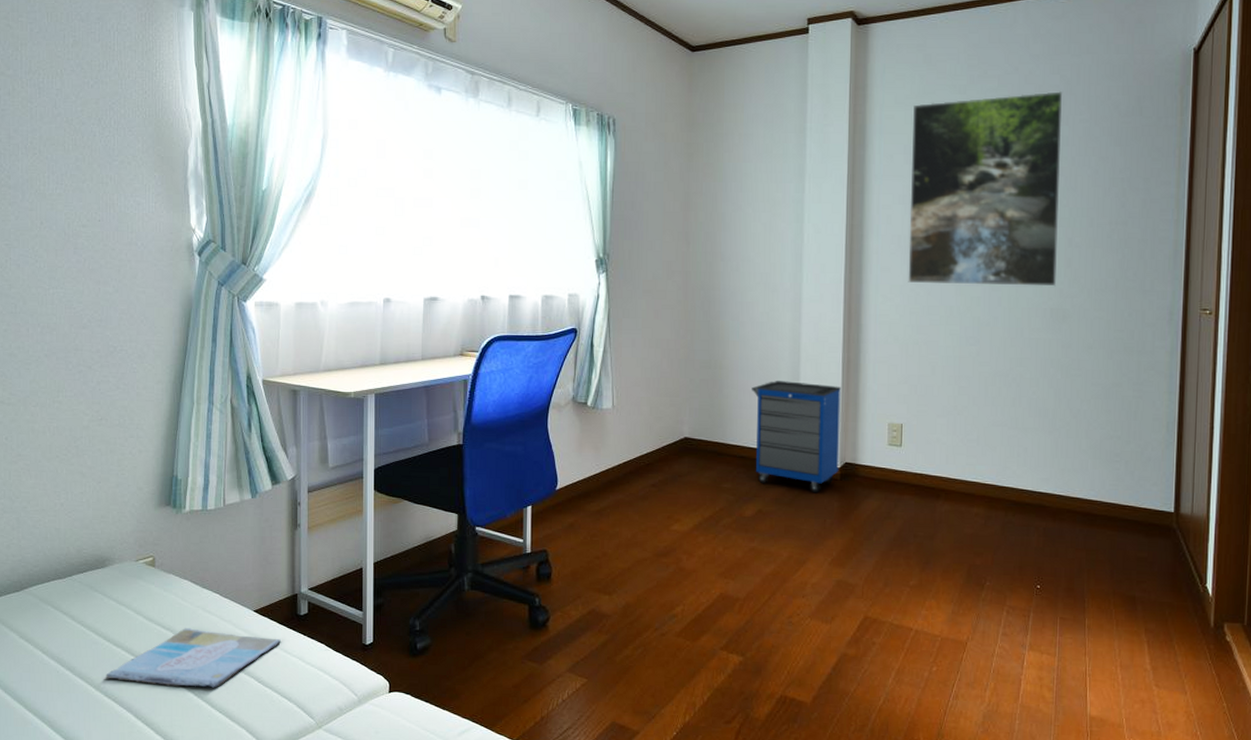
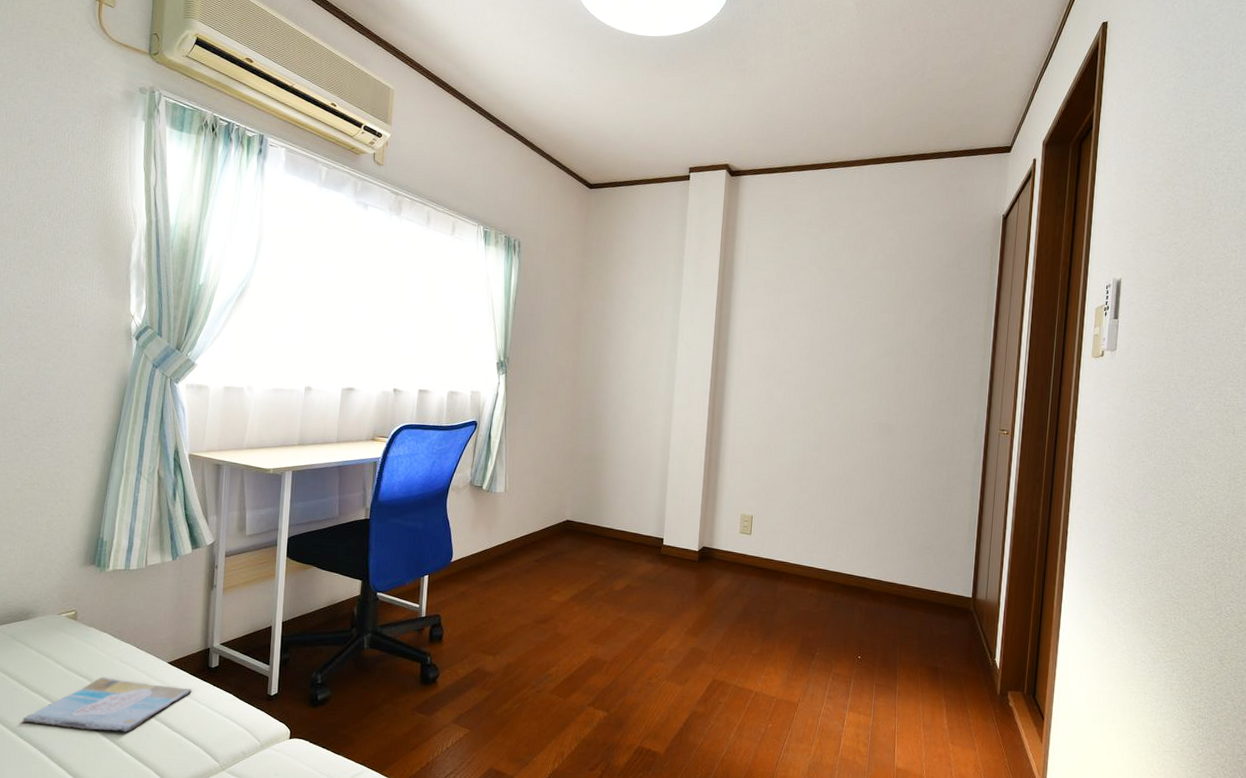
cabinet: present [752,381,841,493] -> none [626,474,703,572]
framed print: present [908,90,1063,287] -> none [763,242,897,405]

